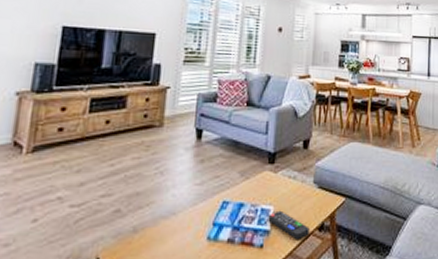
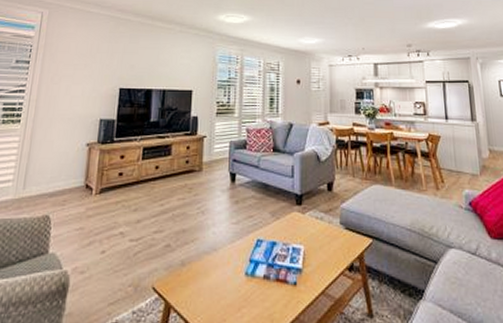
remote control: present [268,210,310,240] -> none [299,249,340,280]

